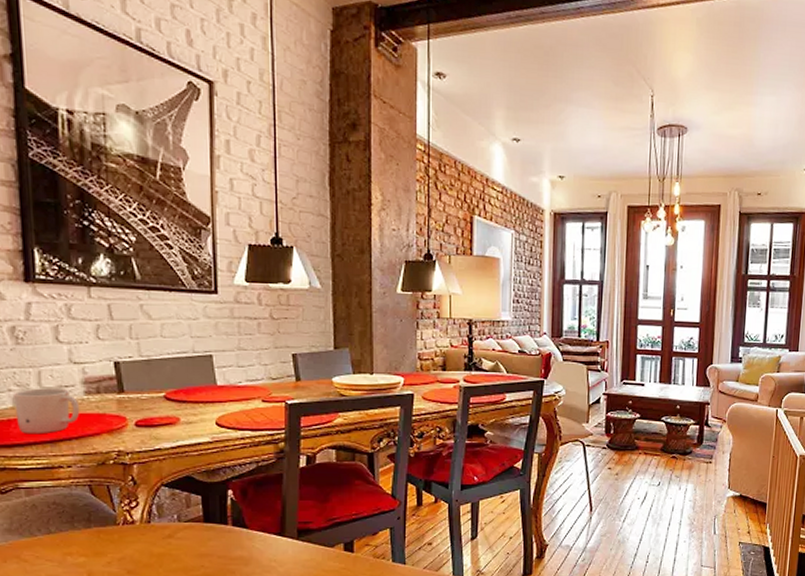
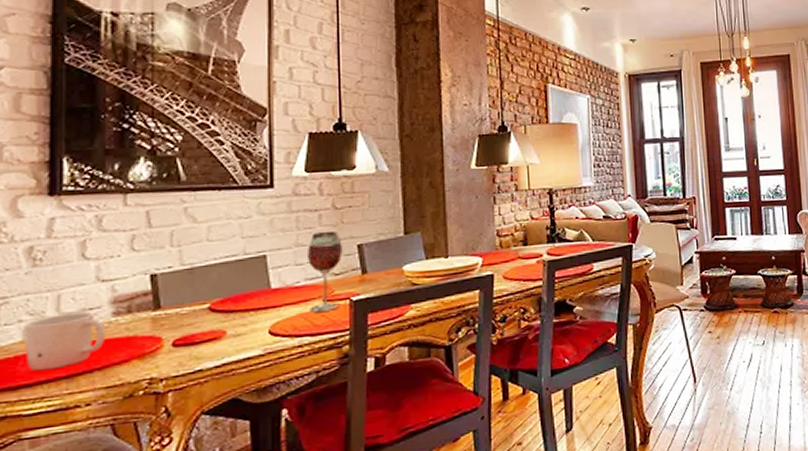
wineglass: none [247,338,279,410] -> present [306,230,343,312]

